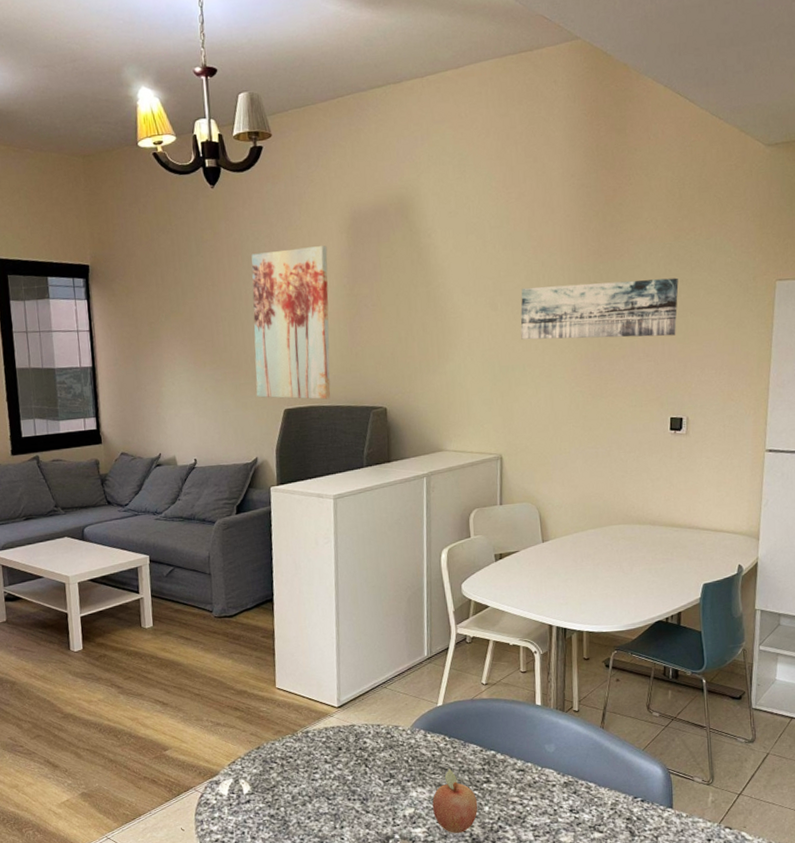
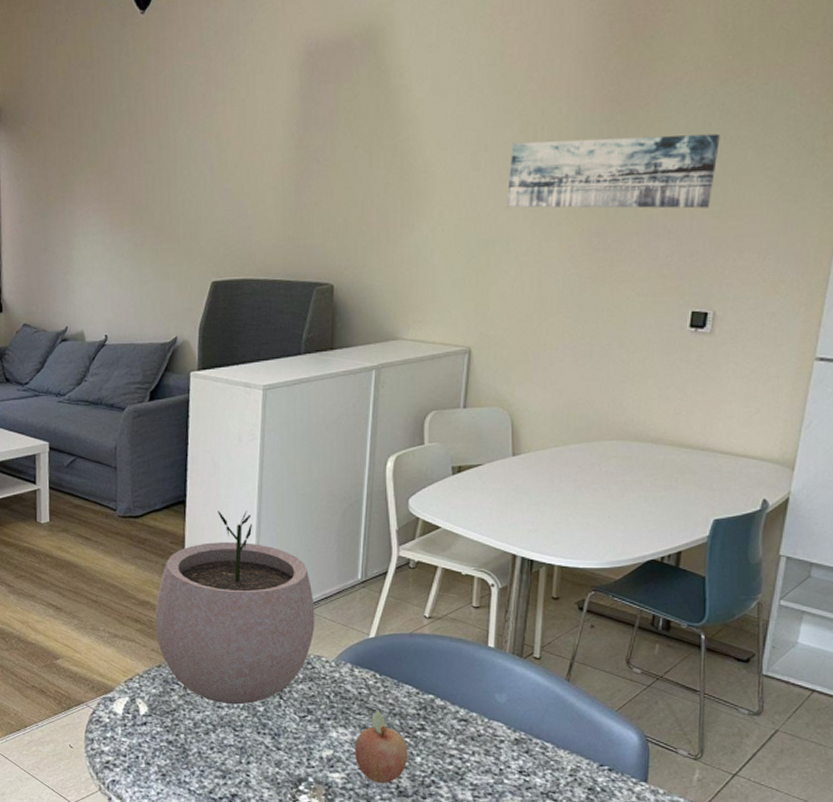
wall art: present [251,245,331,400] -> none [180,85,275,272]
plant pot: none [252,604,392,777] -> present [155,511,315,705]

